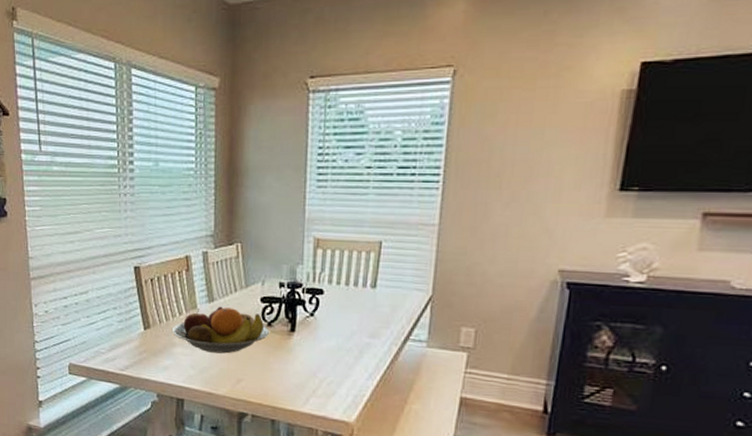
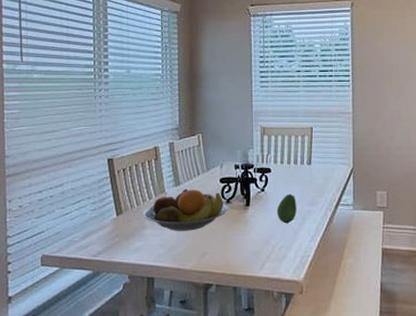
fruit: none [328,321,354,357] -> present [277,193,297,224]

